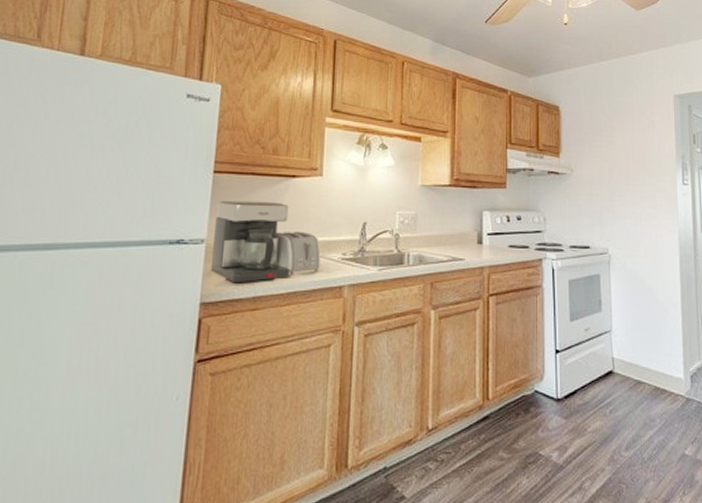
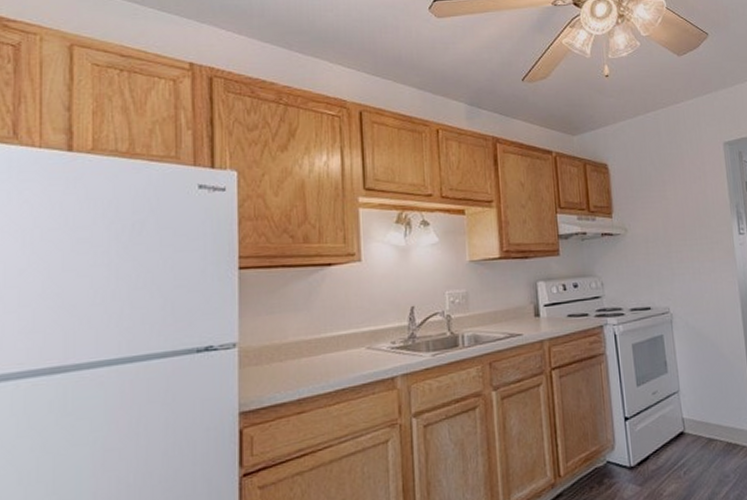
coffee maker: present [210,200,291,283] -> none [246,294,337,387]
toaster: present [274,231,321,276] -> none [316,323,369,372]

